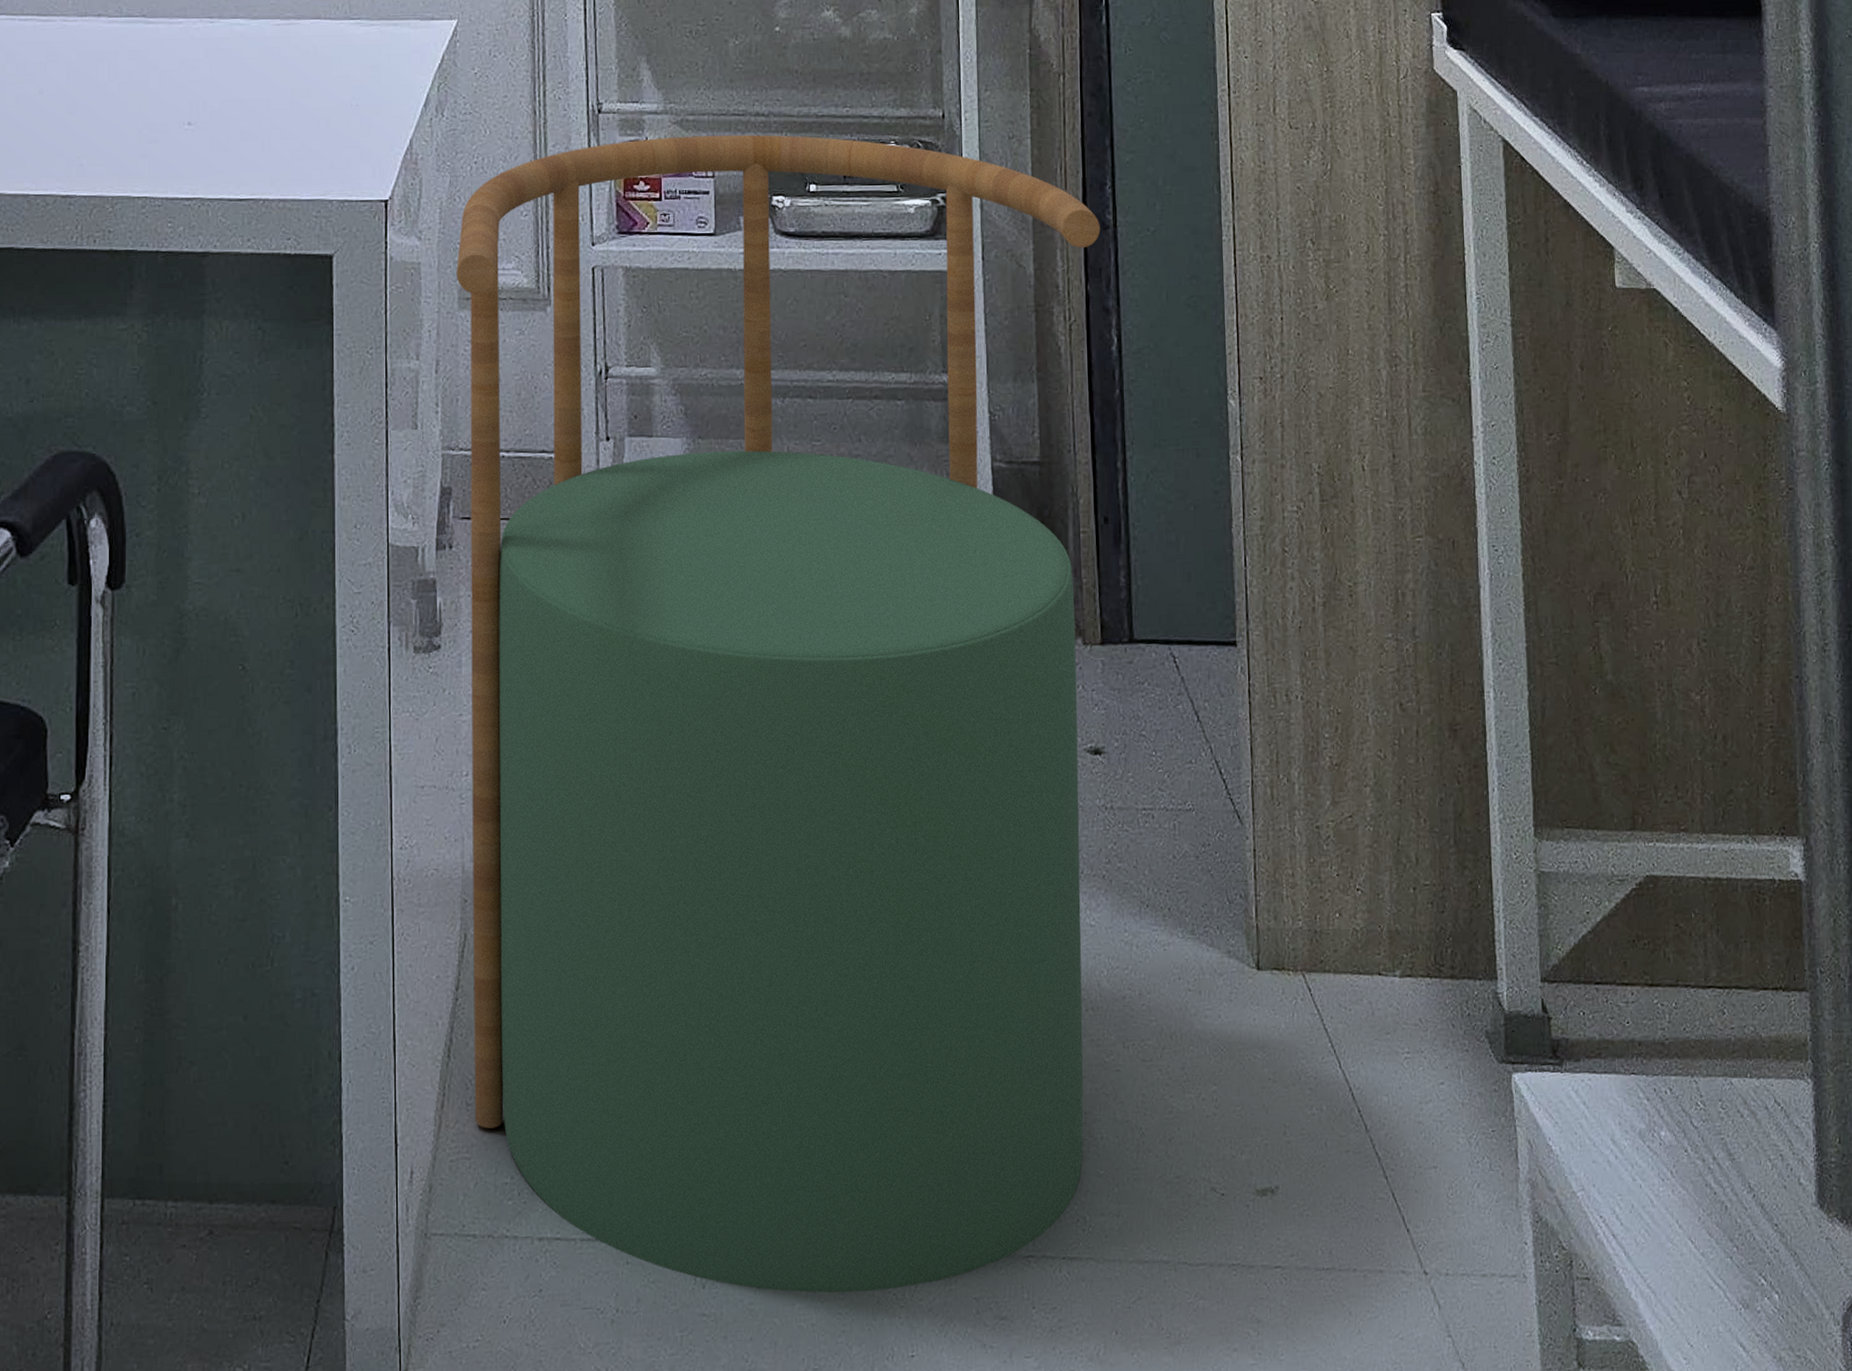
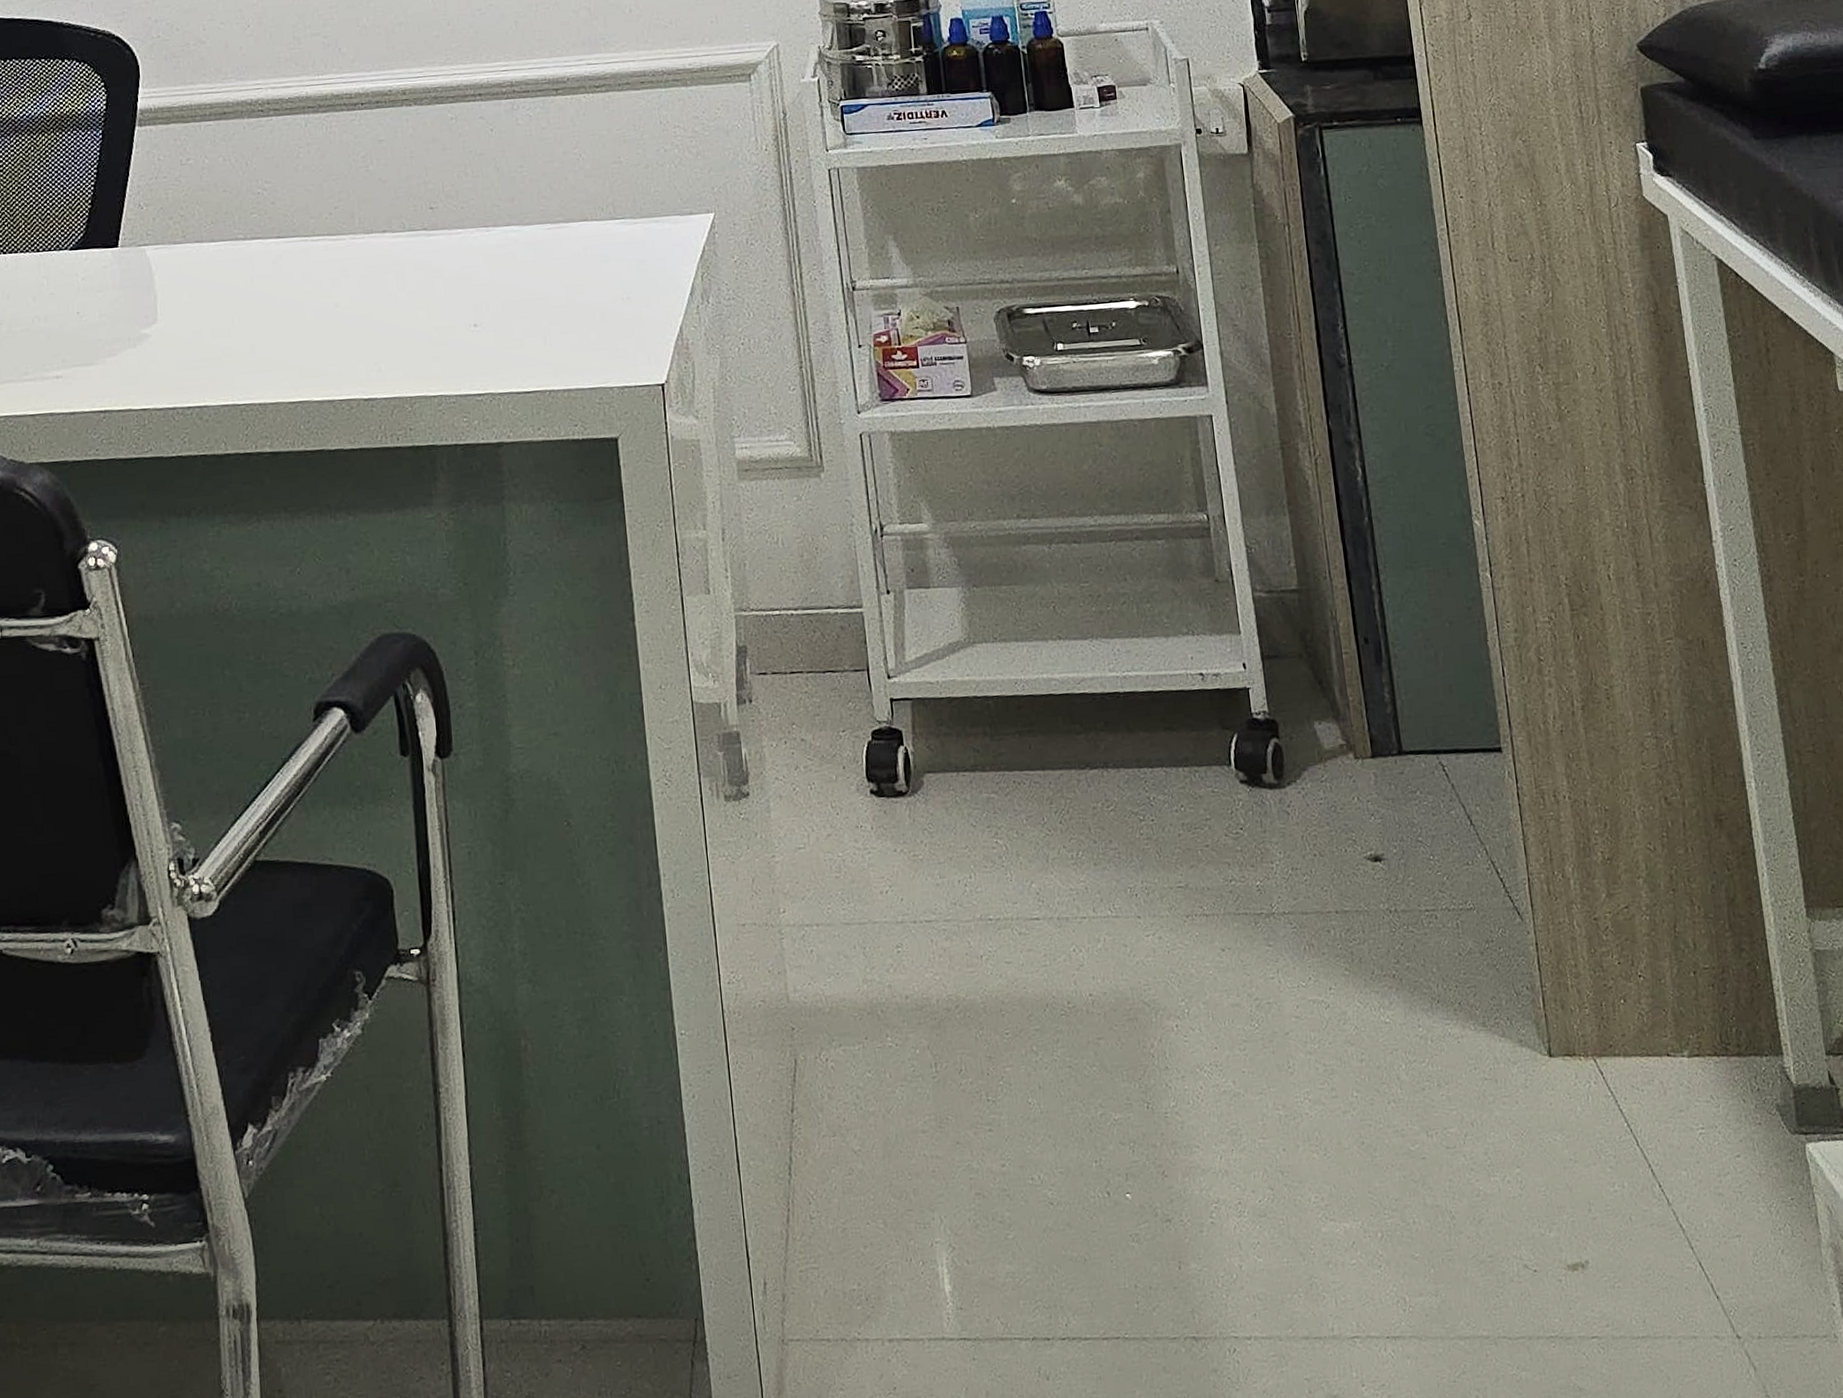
stool: present [456,134,1100,1293] -> none [733,299,1397,1380]

